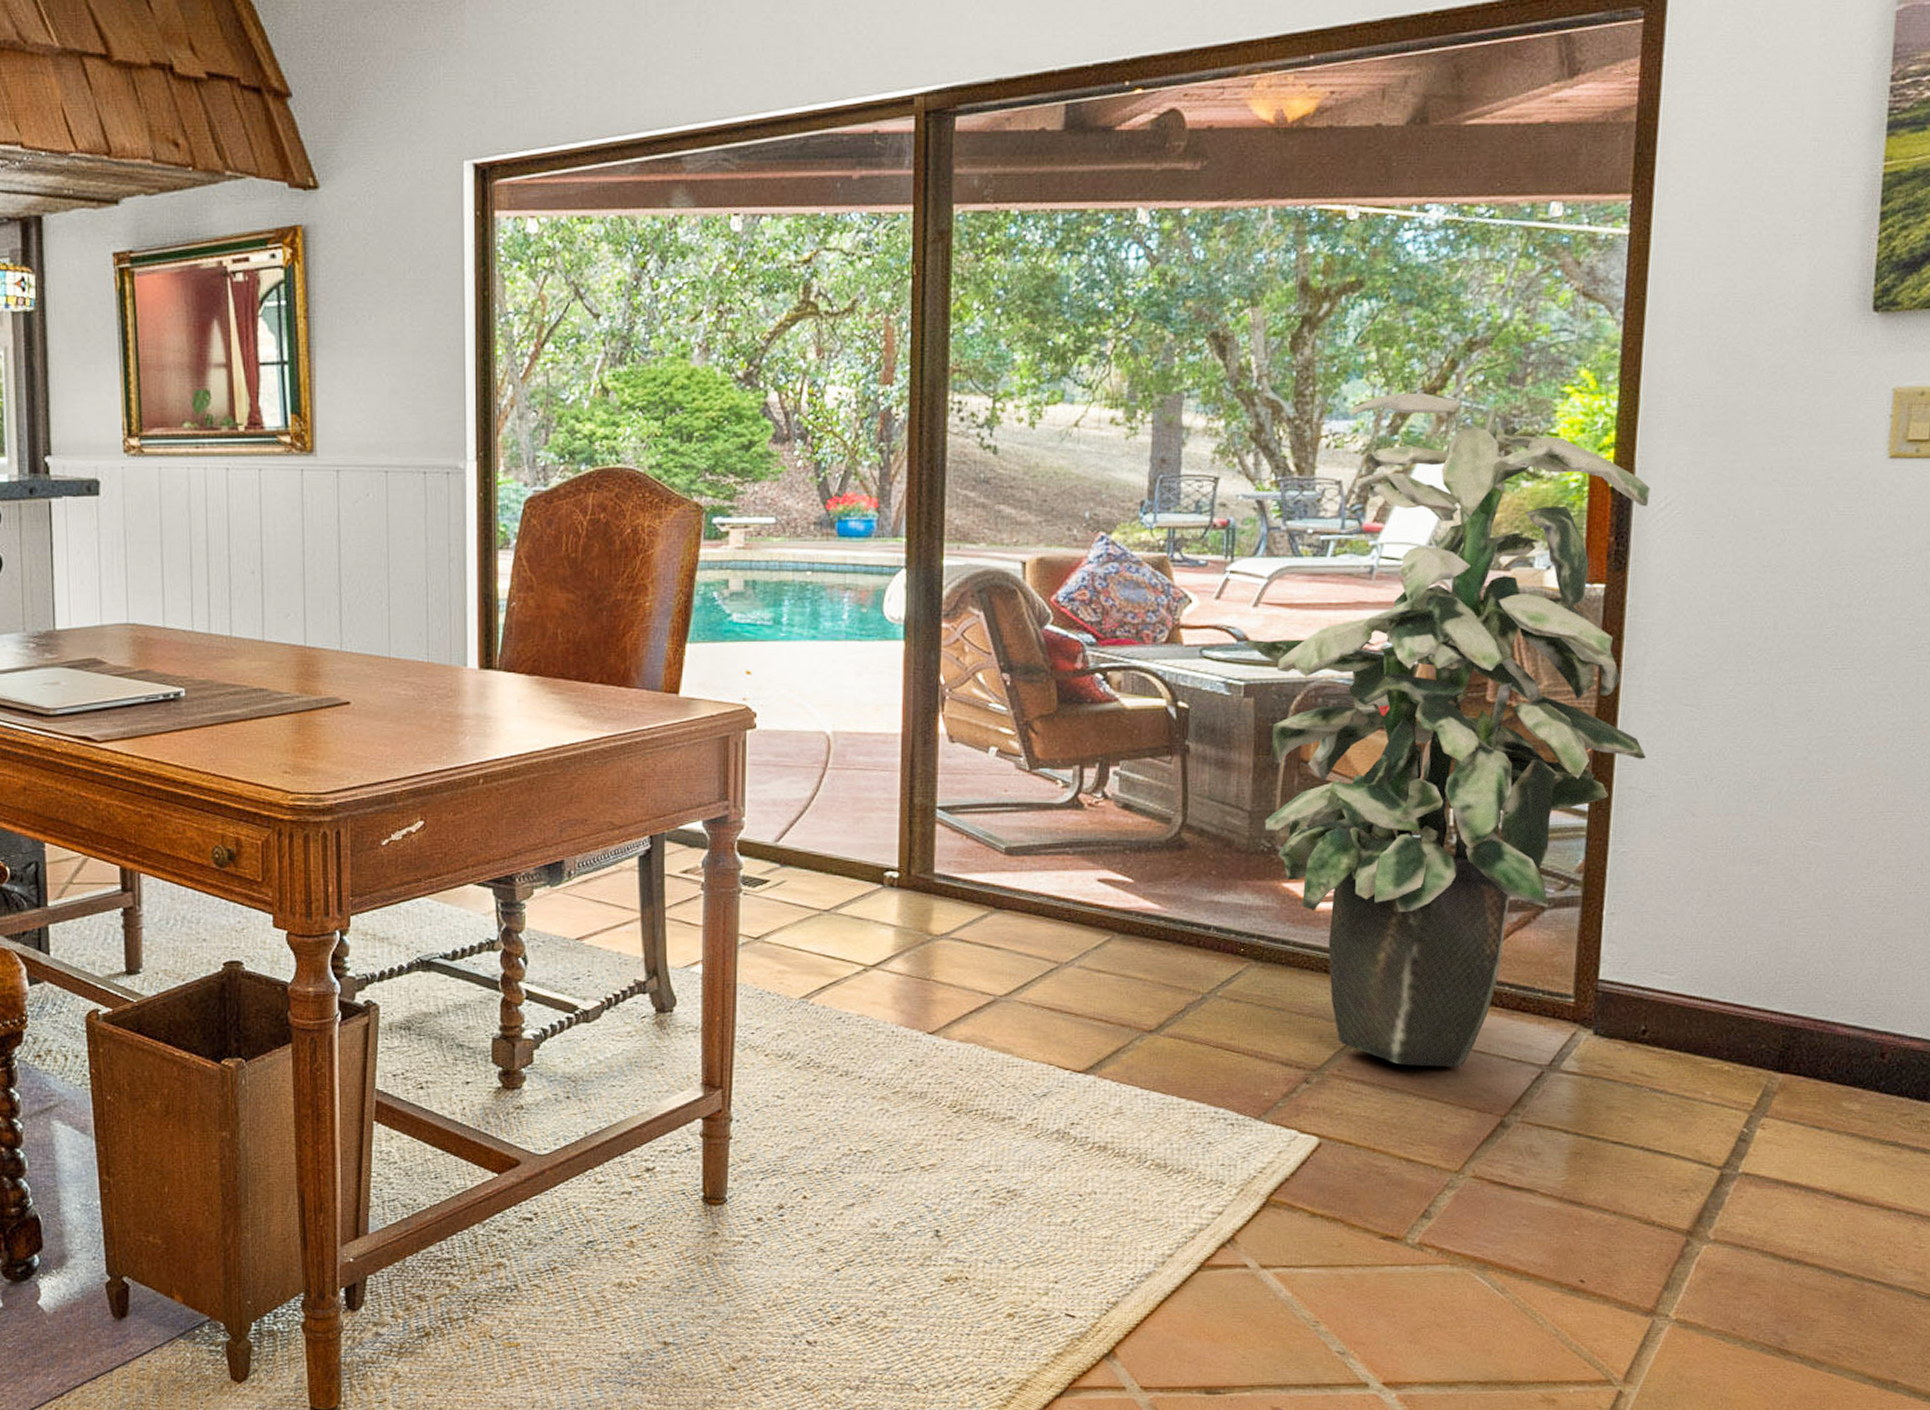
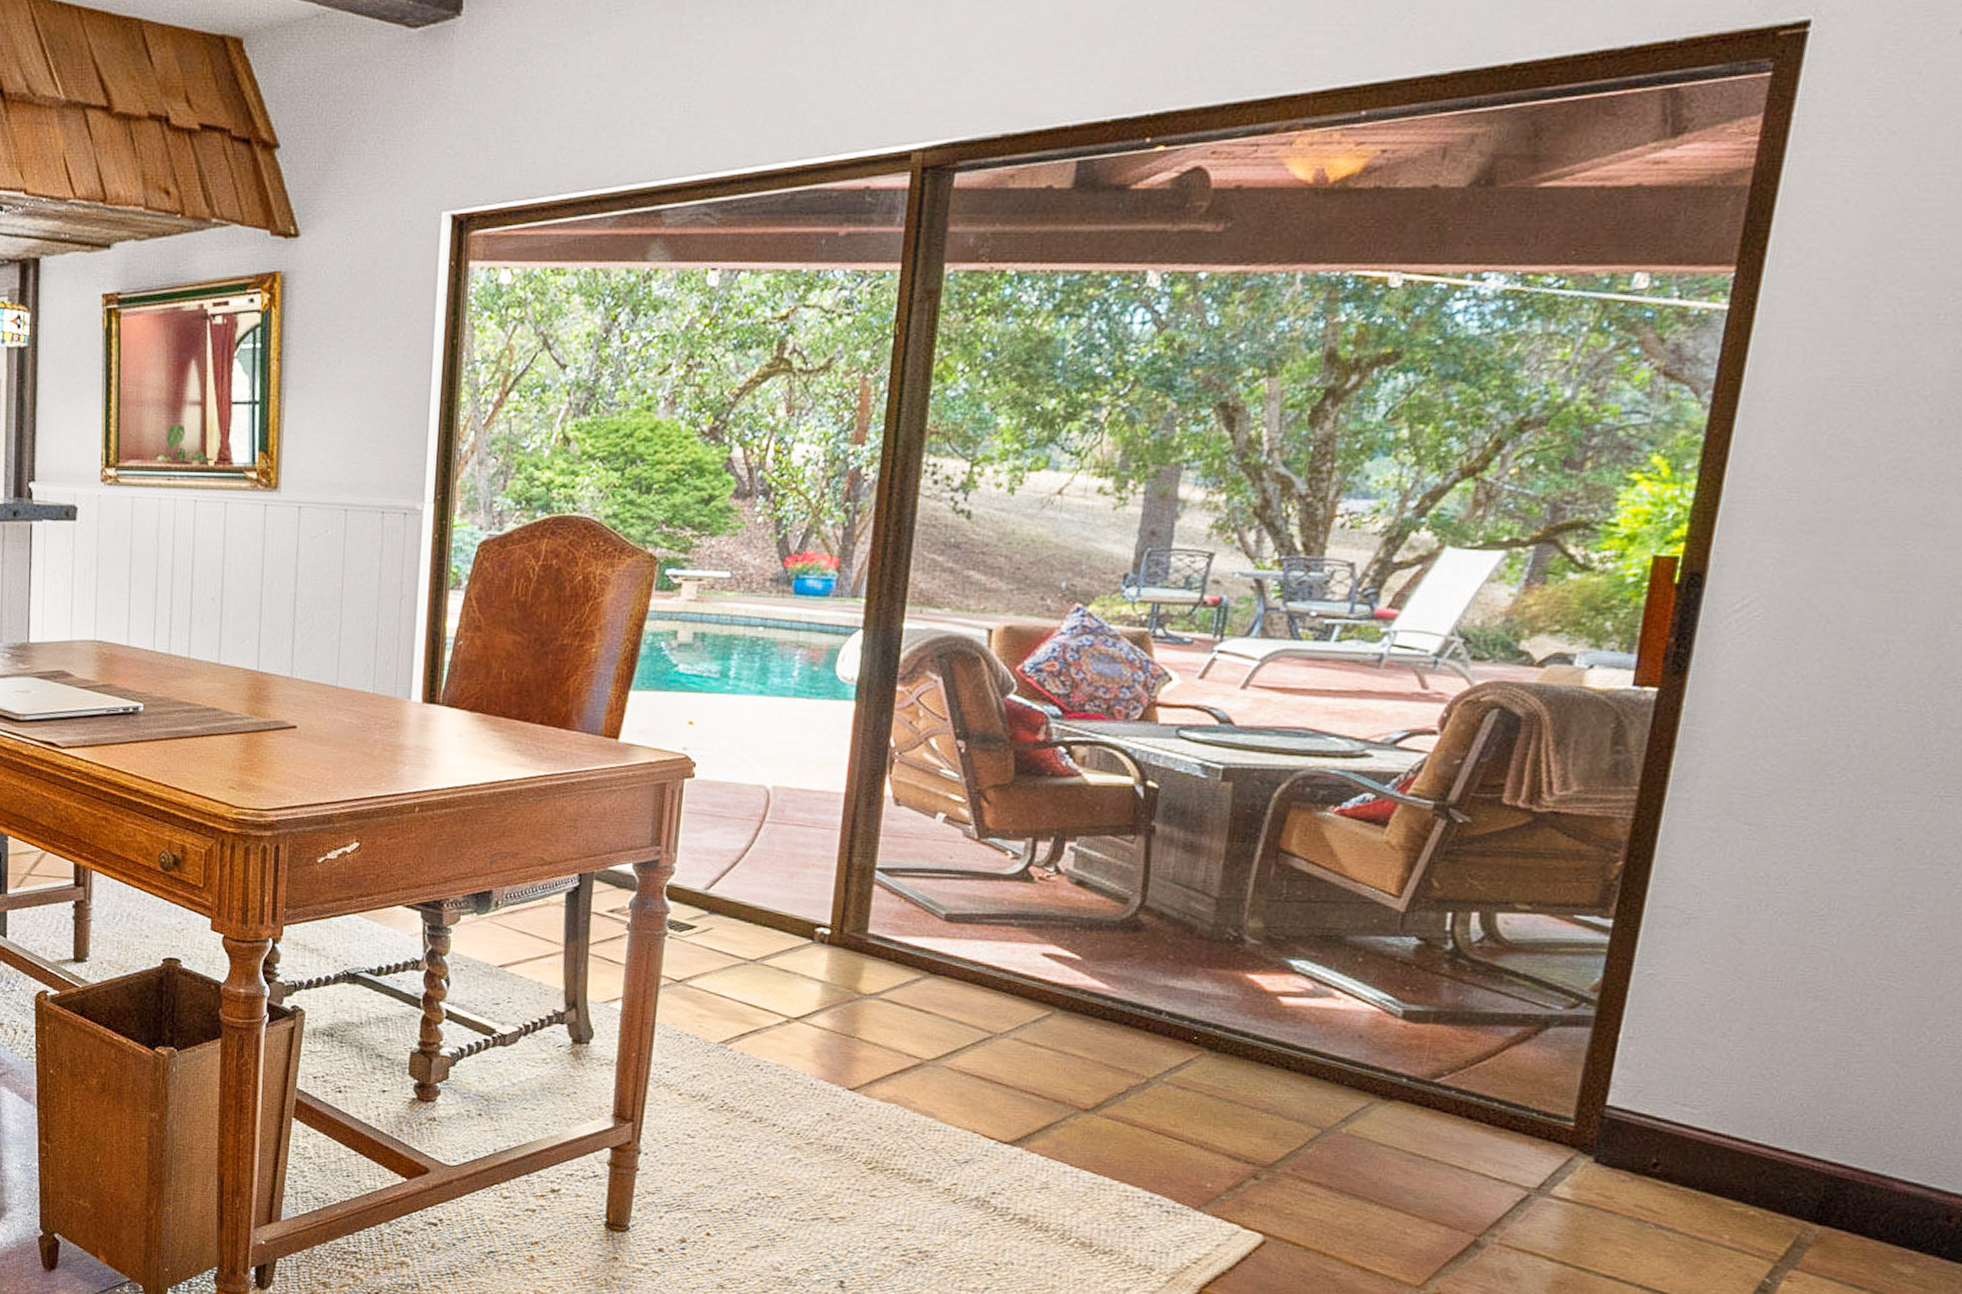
indoor plant: present [1244,393,1650,1067] -> none [1227,474,1725,1180]

